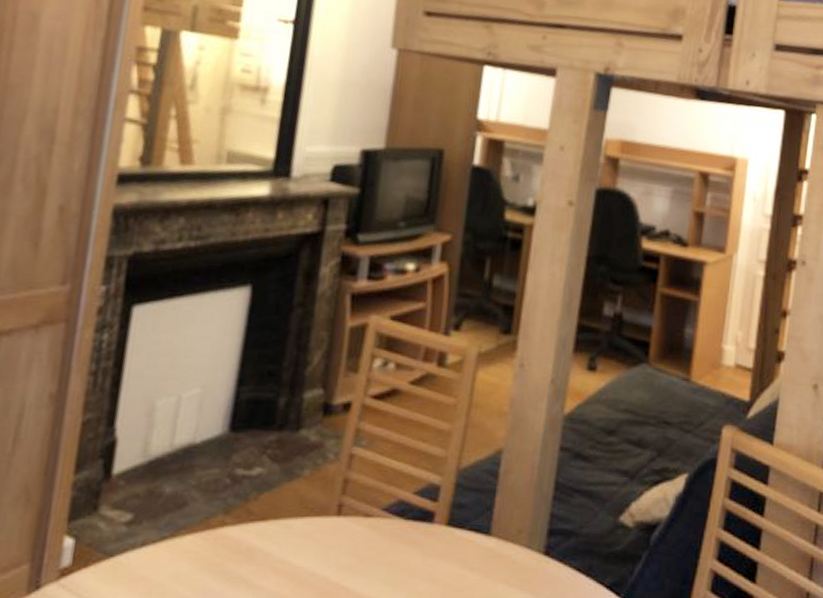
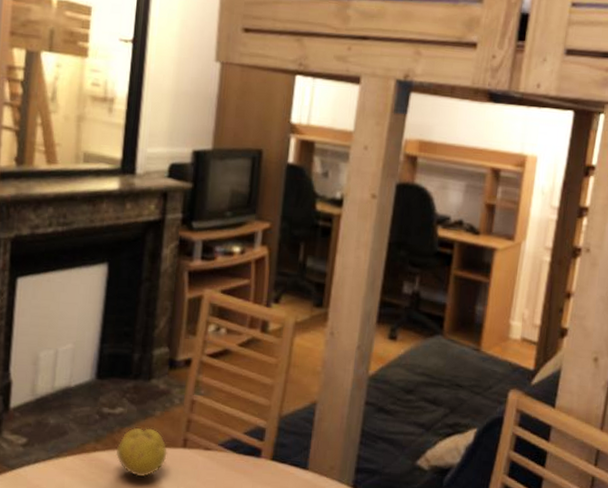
fruit: none [249,492,317,557] -> present [115,427,168,477]

